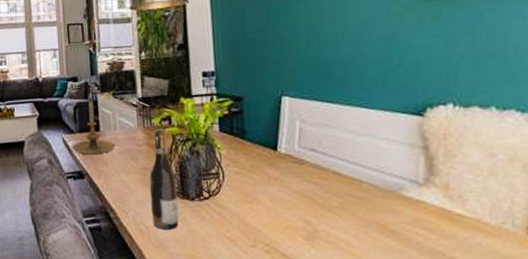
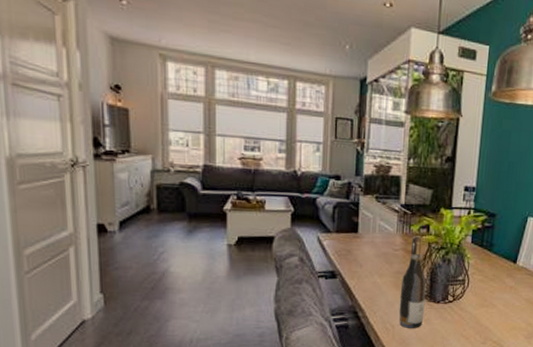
candle holder: present [71,100,116,154] -> none [326,201,372,255]

